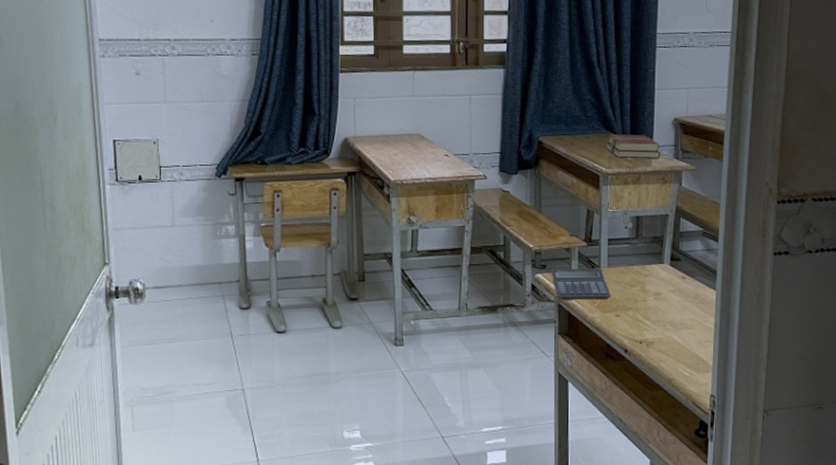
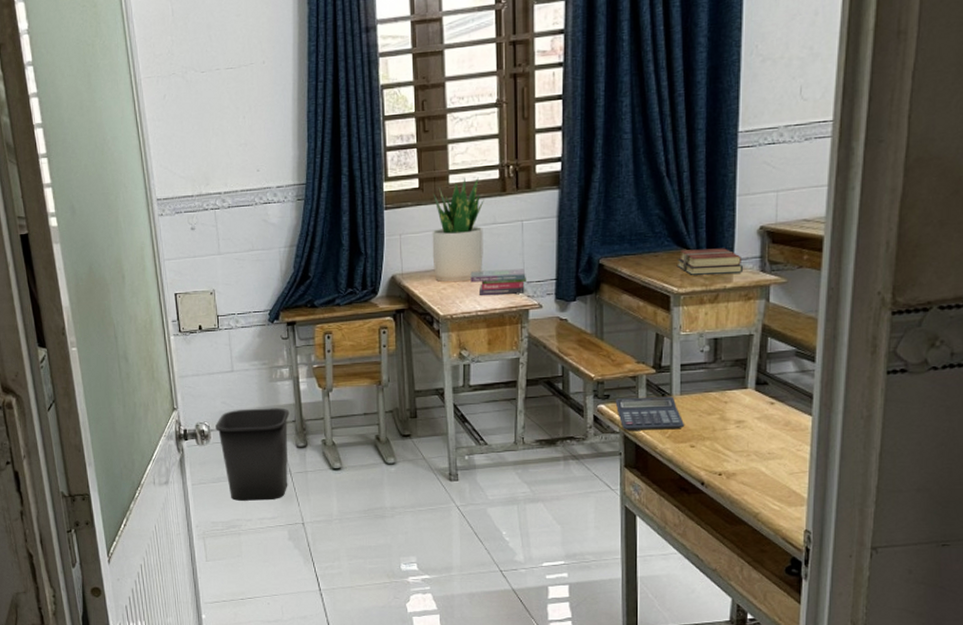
waste bin: none [152,266,234,365] -> present [215,408,290,501]
planter: none [385,49,436,149] -> present [432,177,484,283]
books: none [421,139,473,164] -> present [470,269,526,295]

